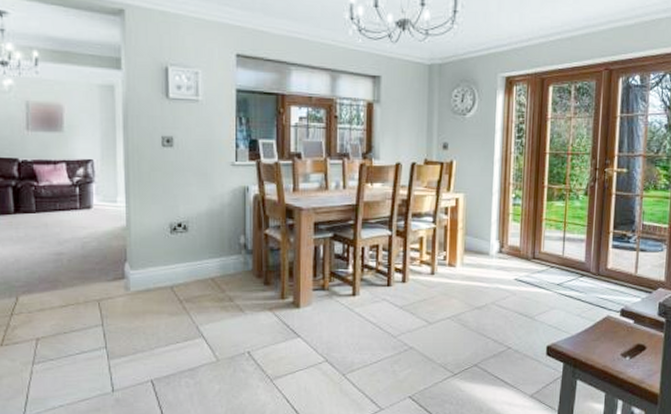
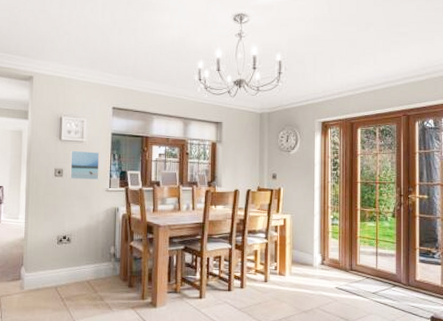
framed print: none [181,112,221,152] -> present [69,150,100,181]

